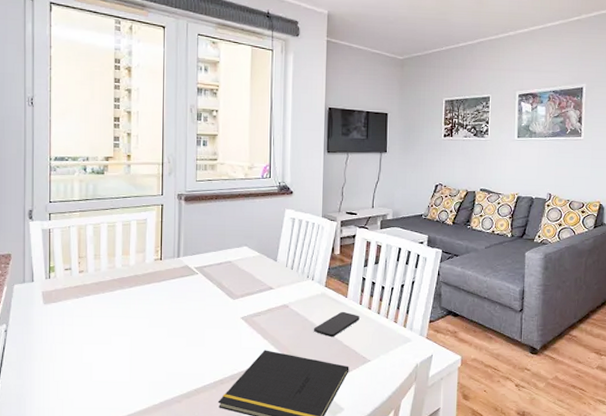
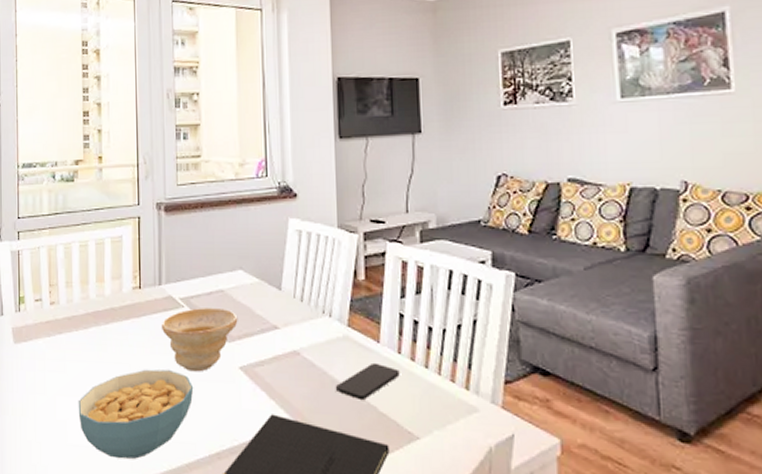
cereal bowl: none [103,321,204,389] -> present [78,369,194,459]
bowl: none [178,274,242,322] -> present [161,308,238,372]

